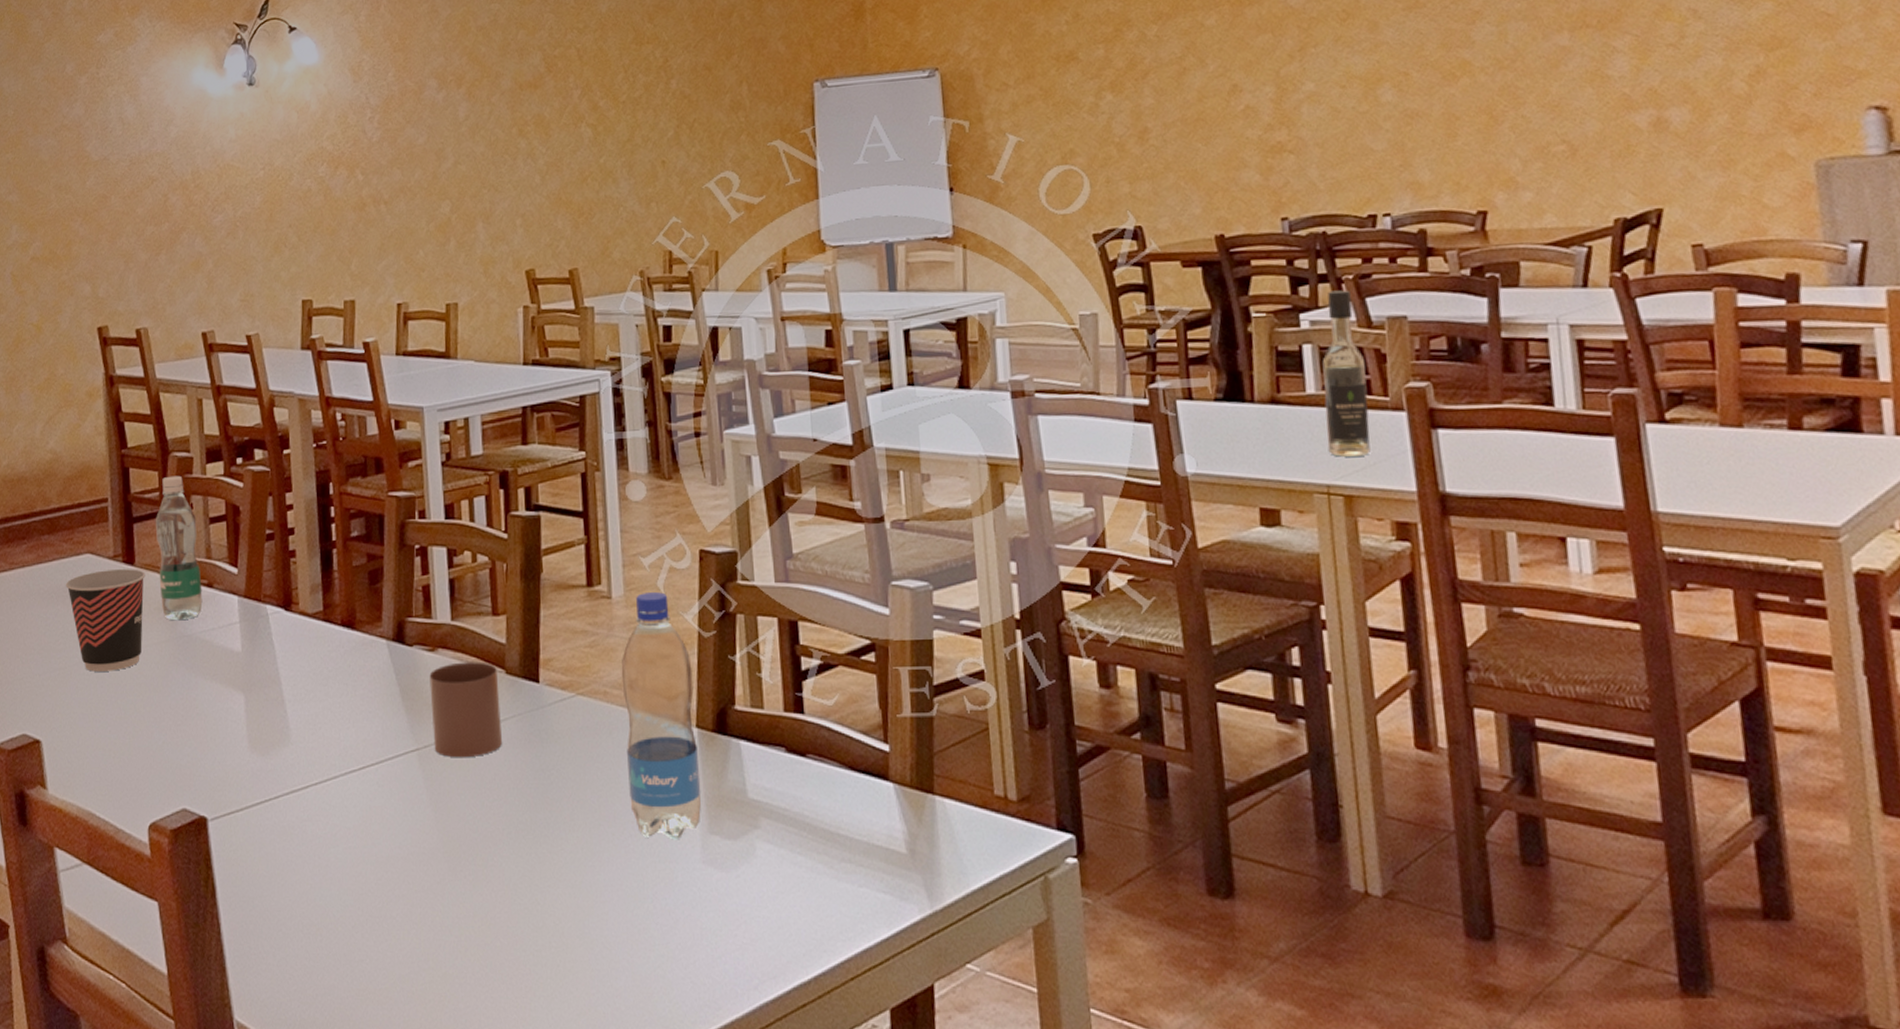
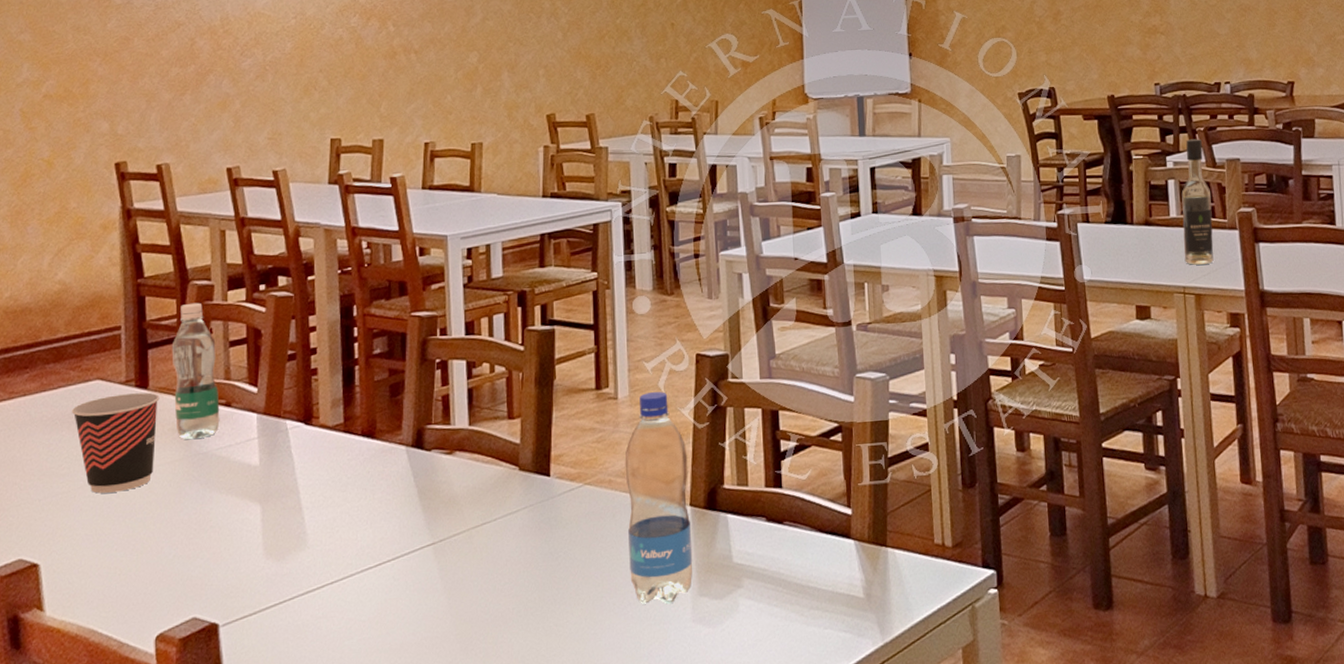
cup: present [429,662,502,758] -> none [446,461,514,549]

